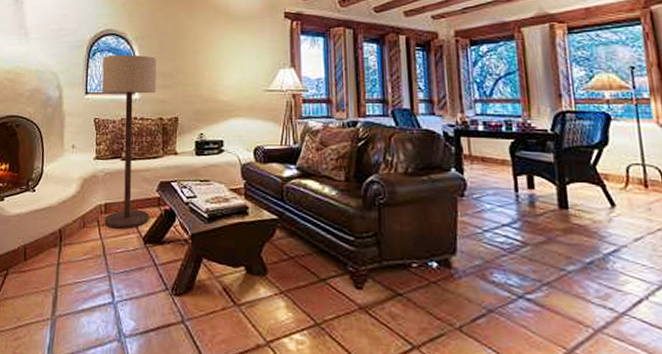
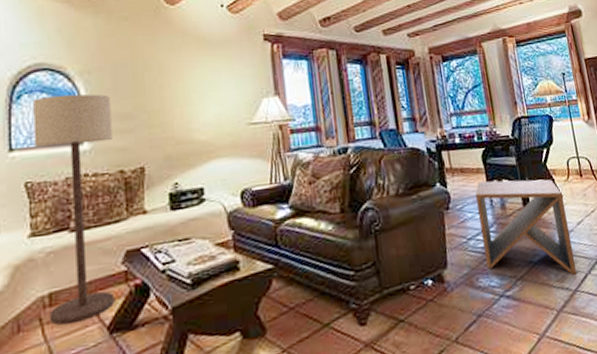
side table: none [498,174,628,296] -> present [475,179,577,275]

